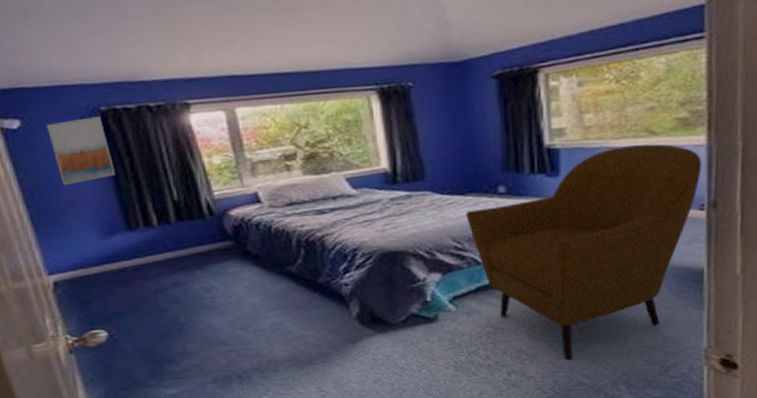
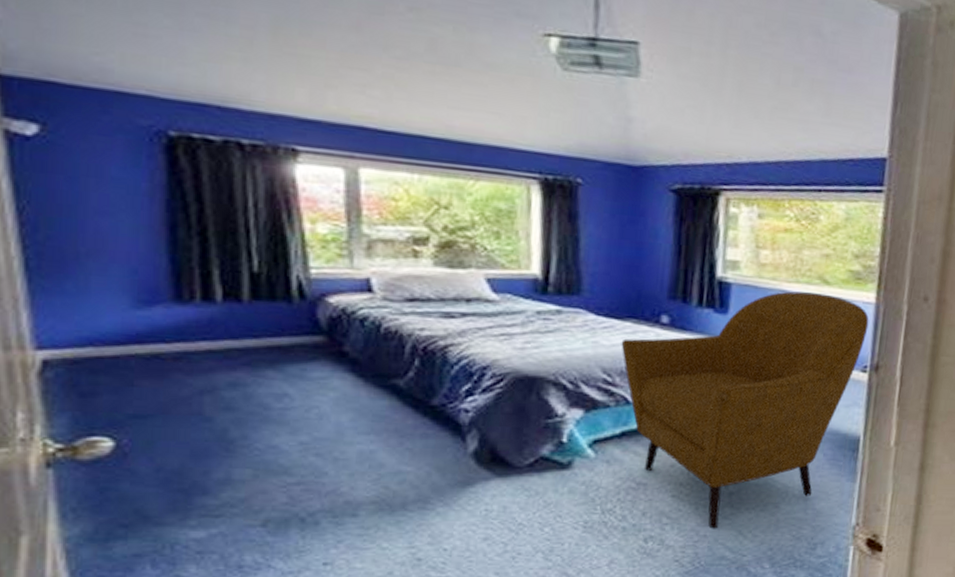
wall art: present [47,116,115,186] -> none [80,138,173,227]

